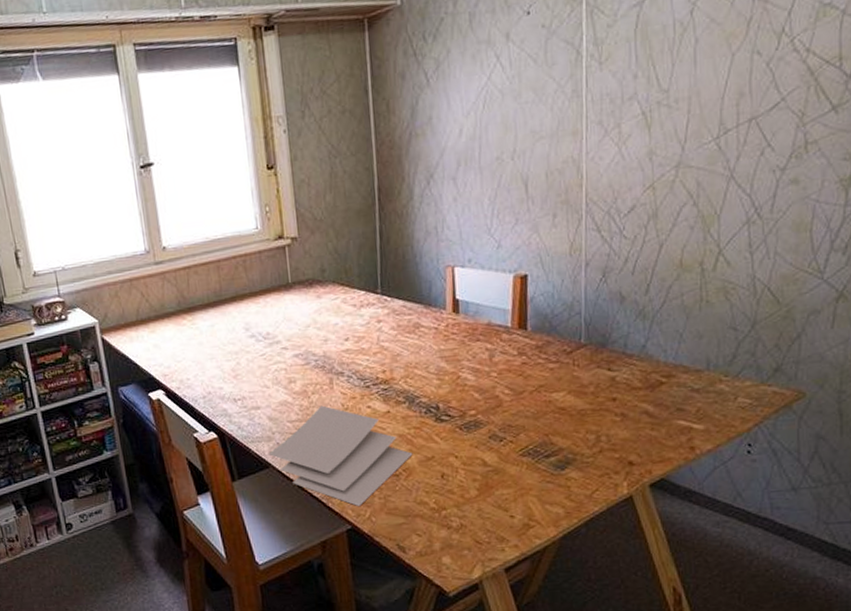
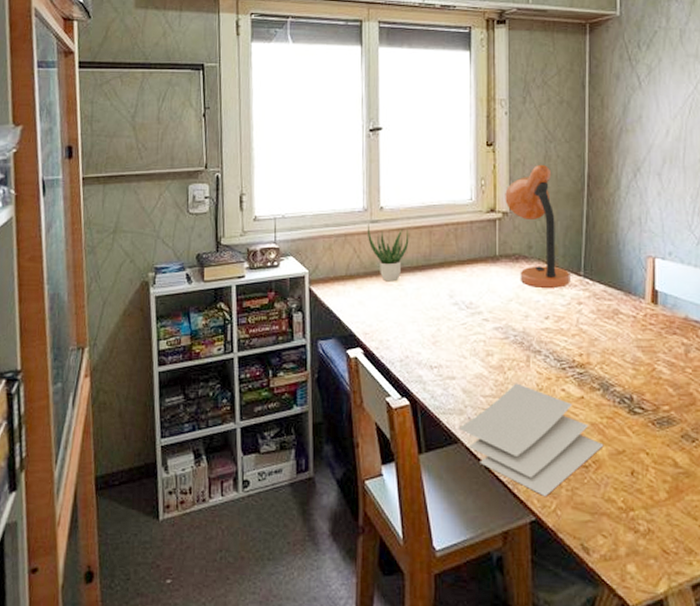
potted plant: none [152,266,198,323] -> present [368,224,409,282]
desk lamp: none [291,182,368,311] -> present [505,164,570,288]

